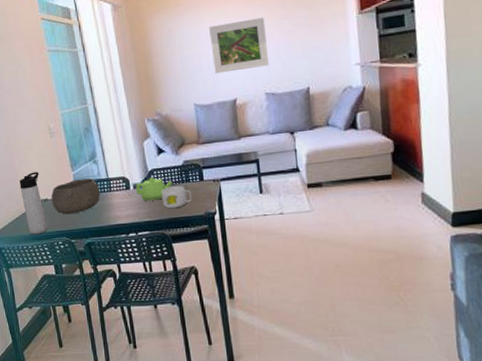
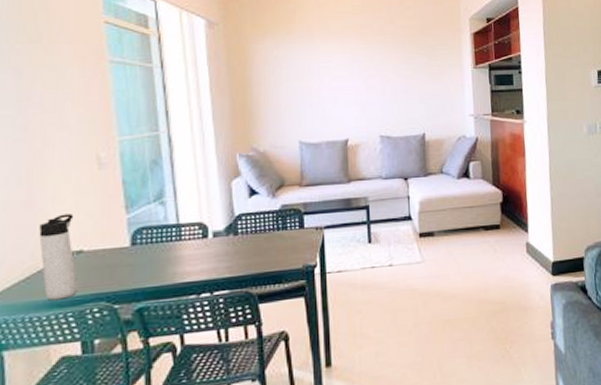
bowl: present [51,178,101,215] -> none [88,223,166,272]
teapot: present [136,177,173,201] -> none [216,223,265,253]
mug: present [161,185,192,209] -> none [250,233,288,262]
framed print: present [209,17,270,74] -> none [322,58,386,111]

